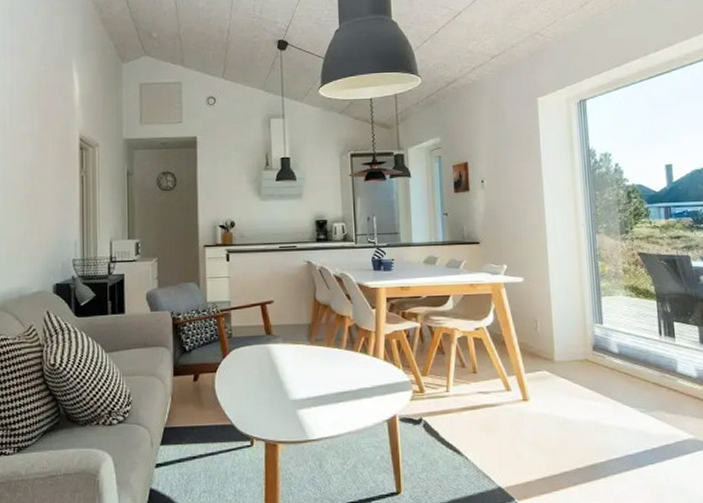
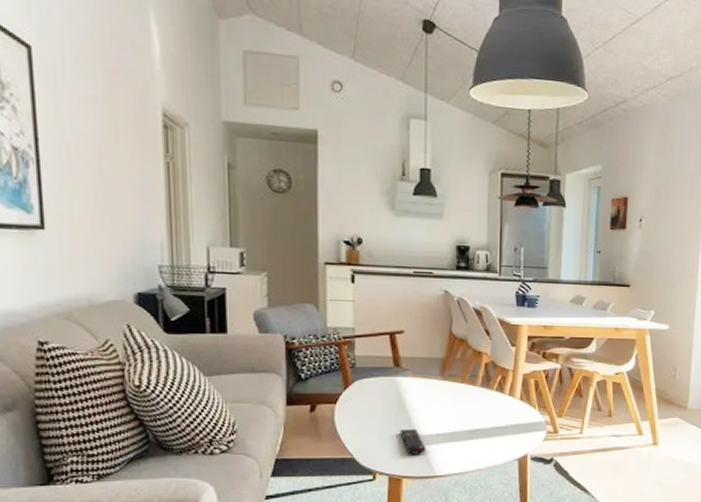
remote control: none [273,394,298,419] -> present [400,429,426,454]

